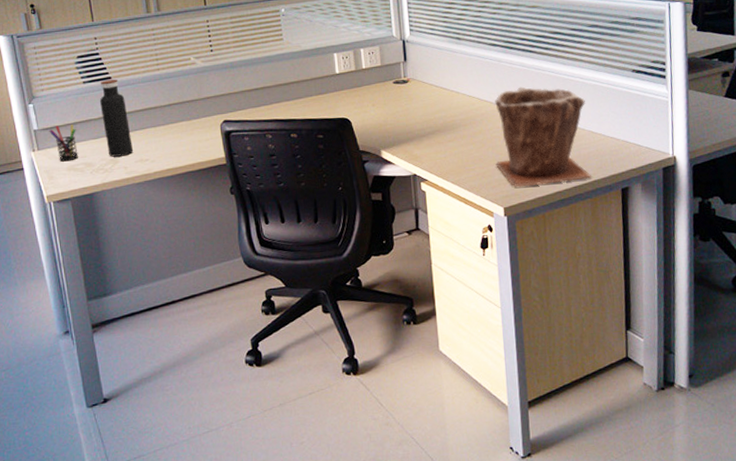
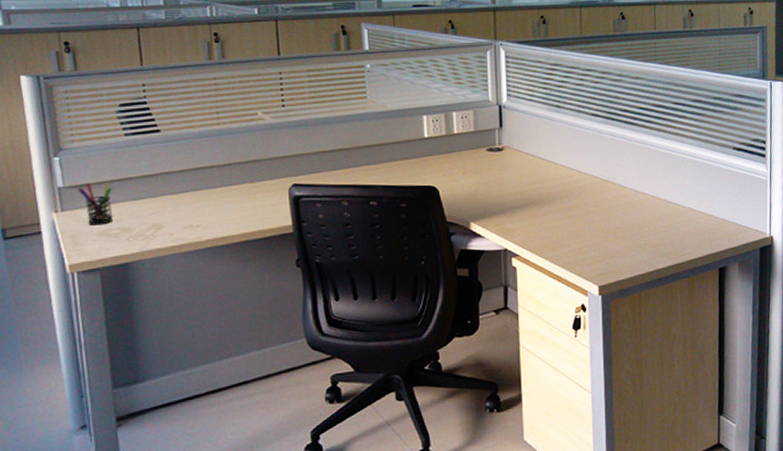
water bottle: present [99,80,133,157] -> none [143,133,181,222]
plant pot: present [495,87,593,188] -> none [592,160,690,265]

